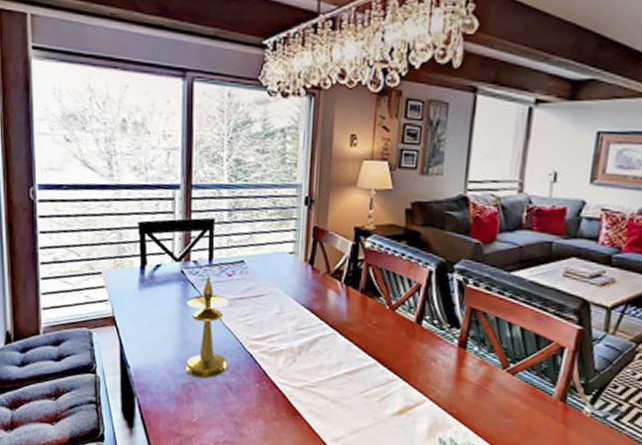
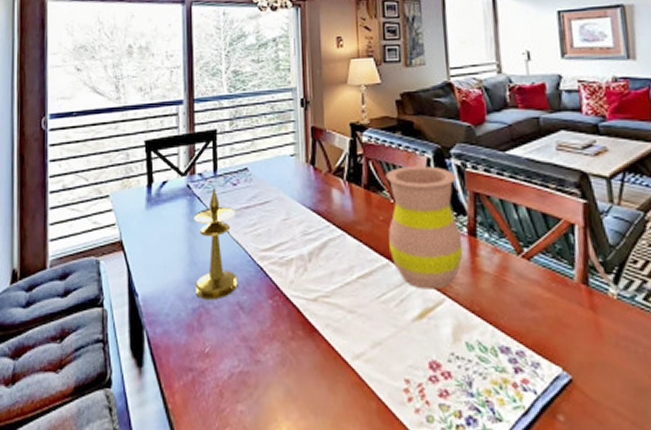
vase: none [379,275,456,392] -> present [385,166,463,290]

